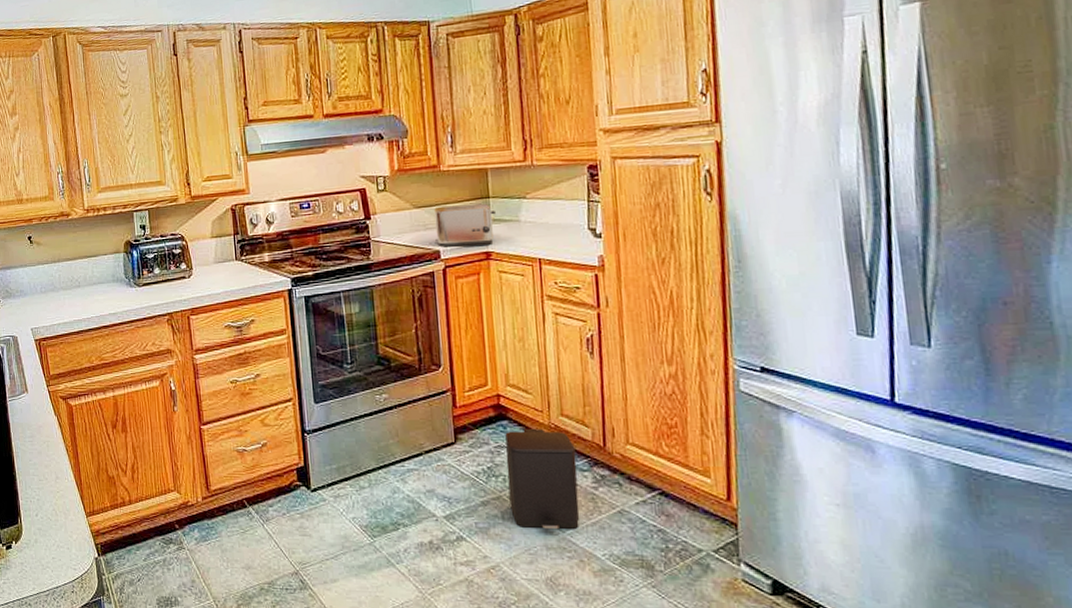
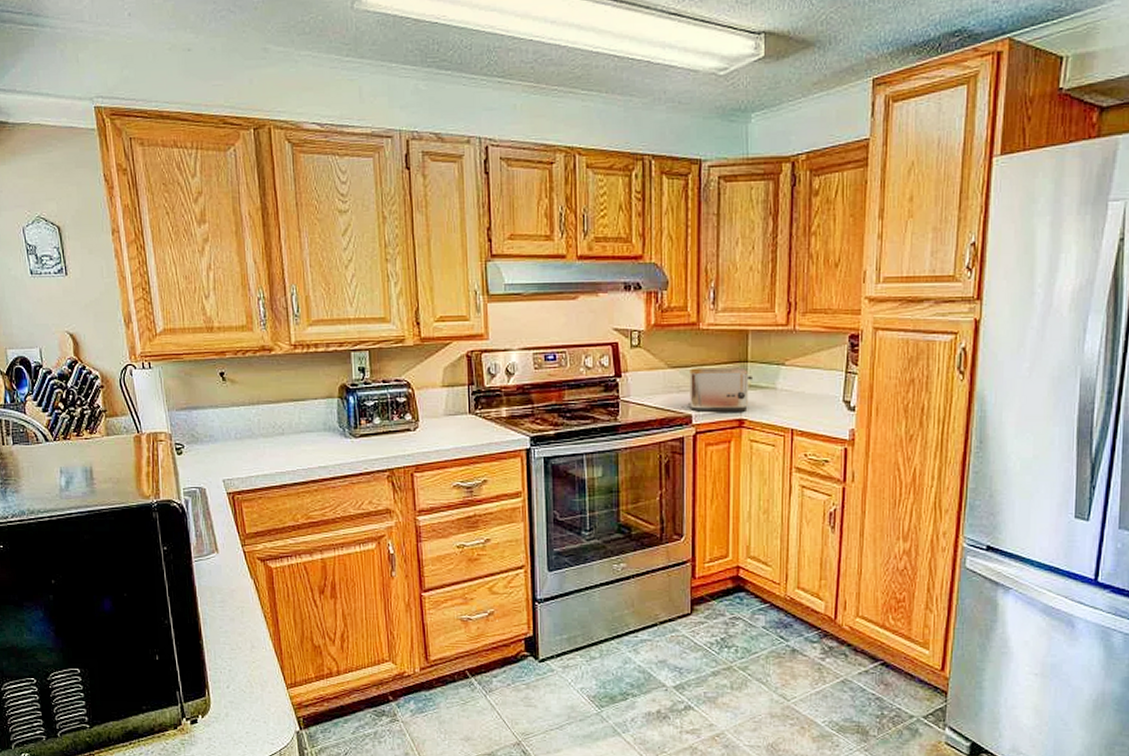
pedal bin: present [505,429,580,530] -> none [740,601,808,699]

